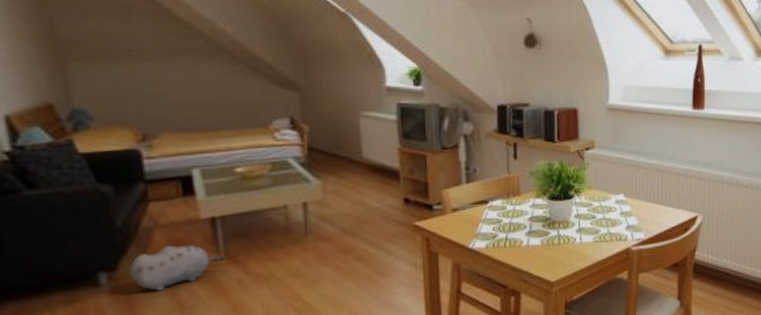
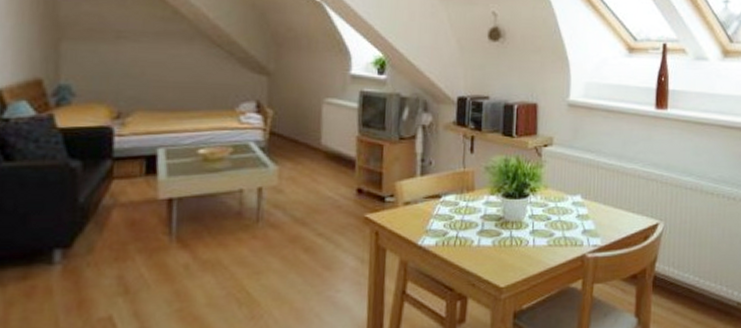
plush toy: present [129,244,225,291] -> none [83,225,176,272]

